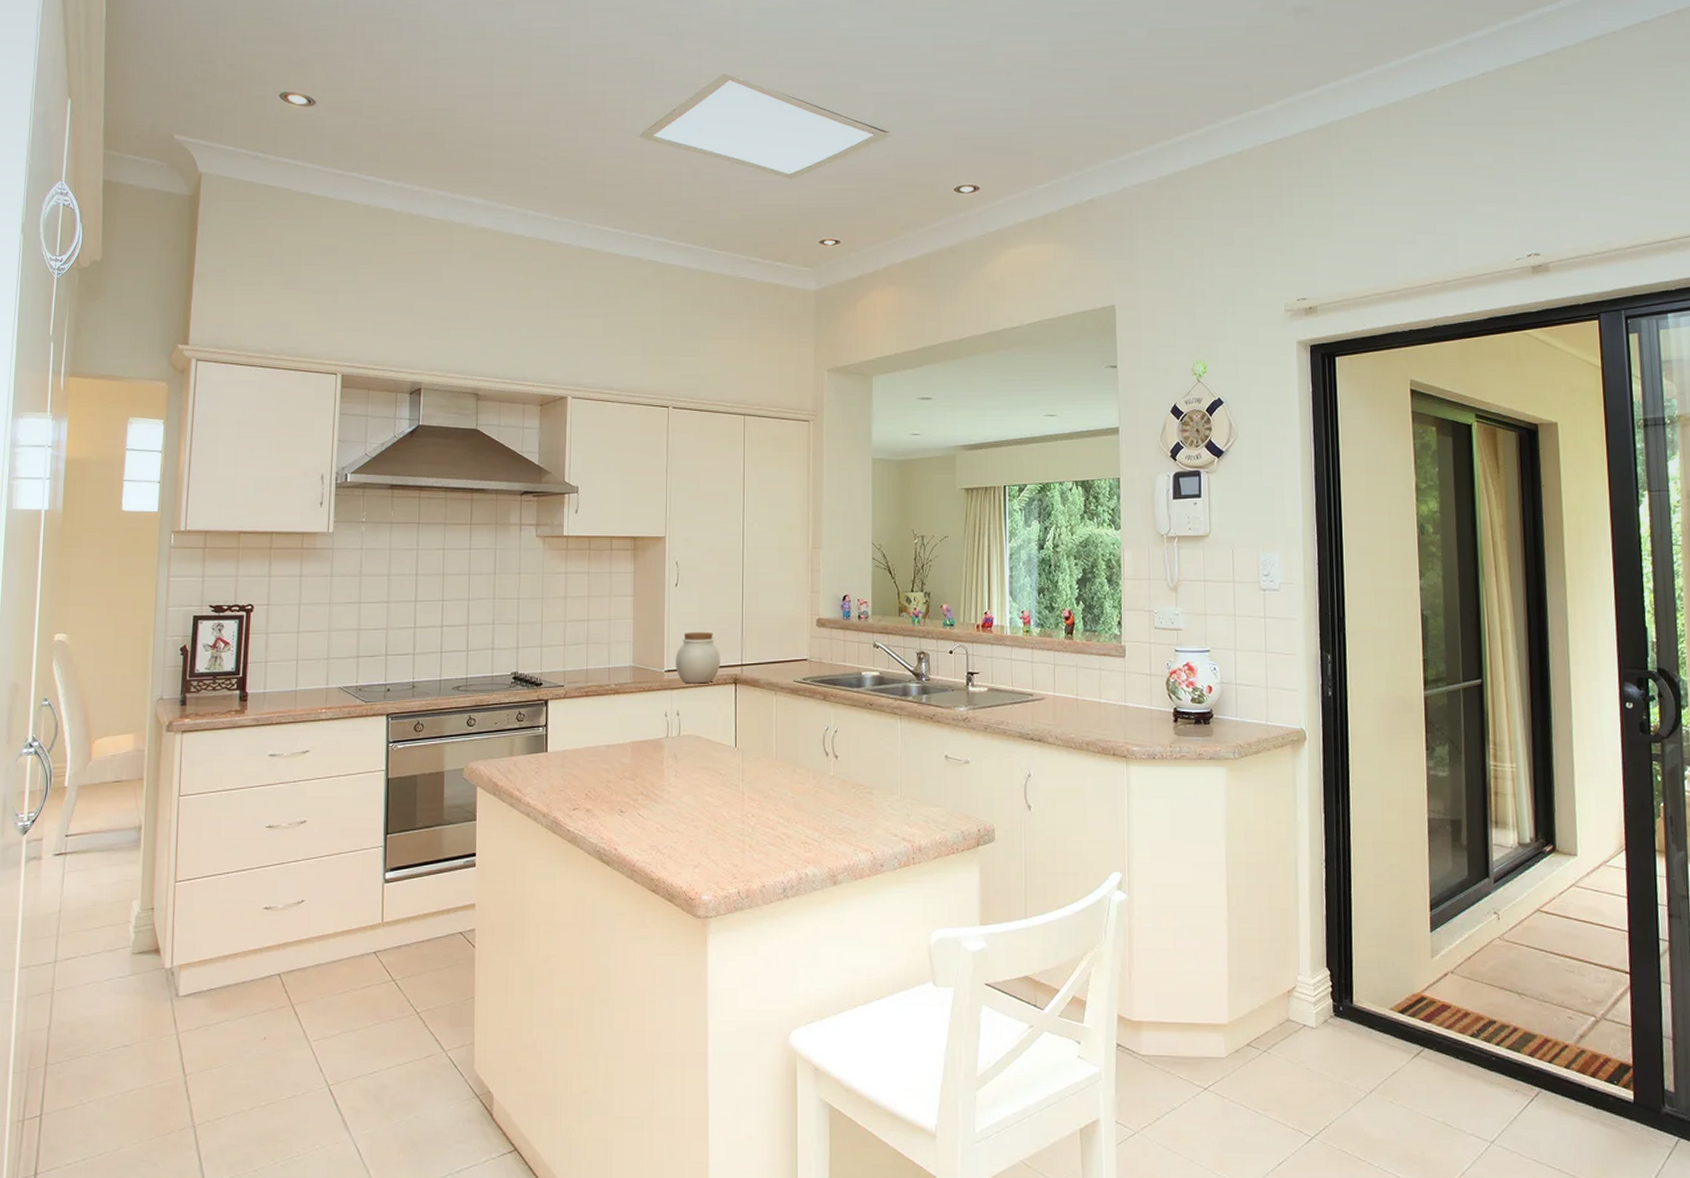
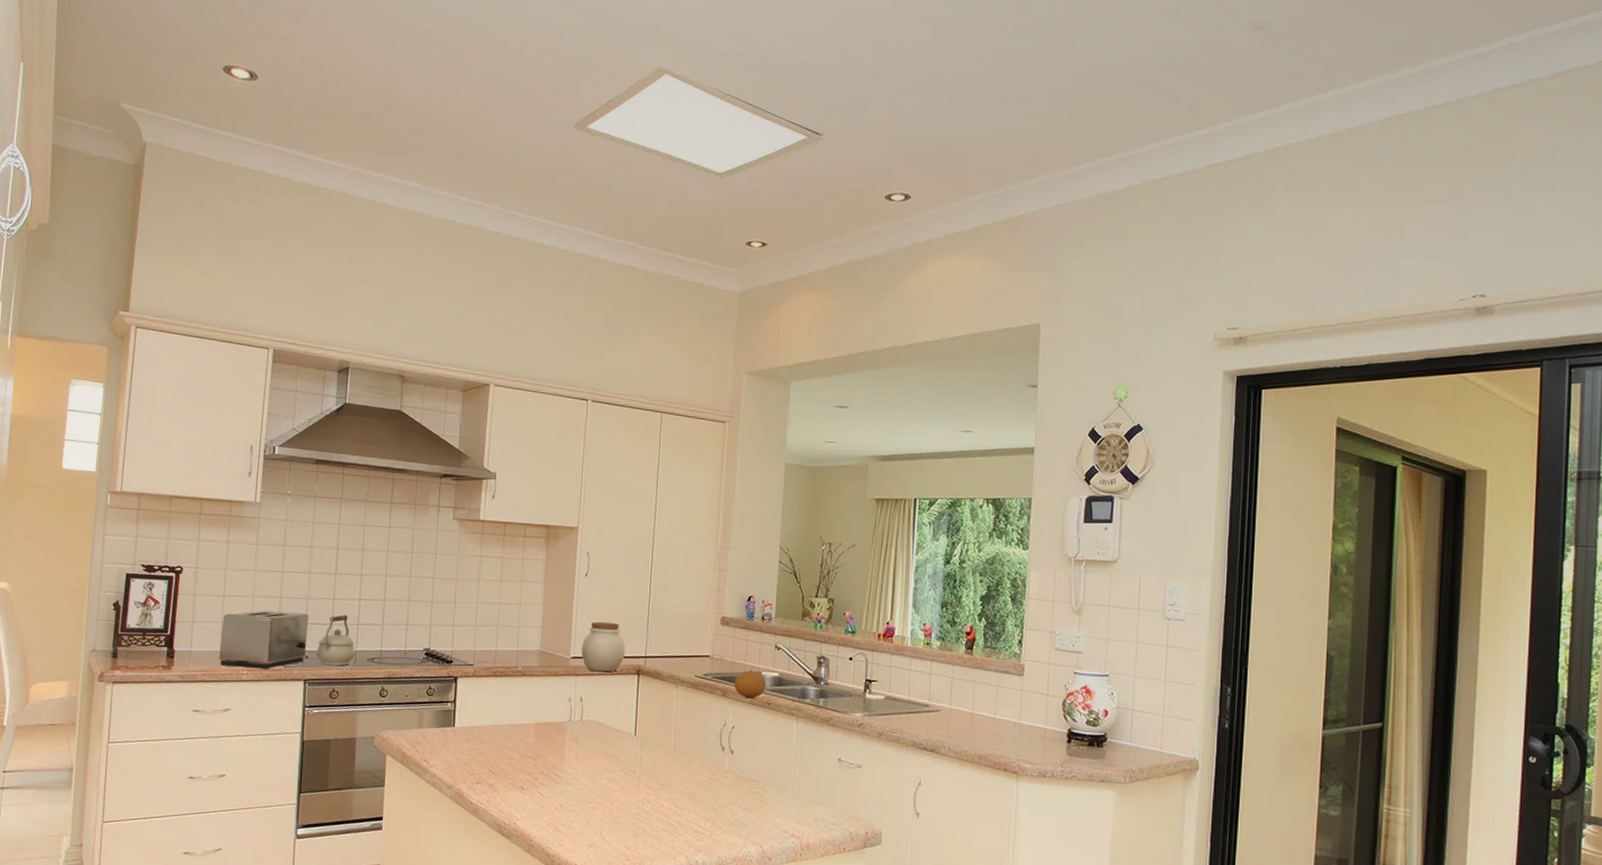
toaster: none [295,644,389,706] -> present [219,610,309,670]
kettle: none [398,643,440,697] -> present [316,614,355,666]
fruit: none [834,671,867,700] -> present [734,670,766,699]

